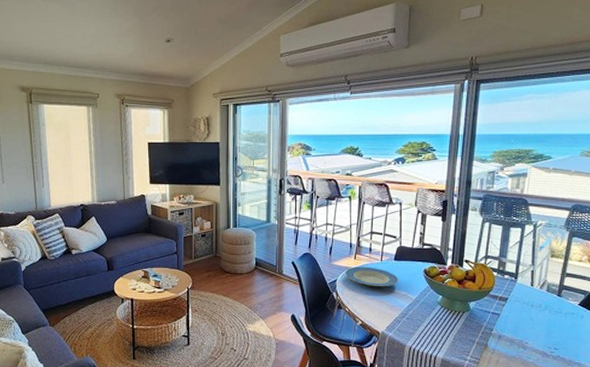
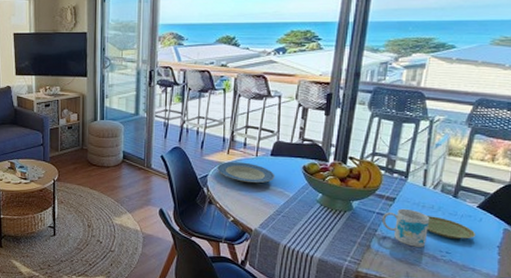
mug: none [496,308,539,345] -> present [381,208,430,247]
plate: none [536,314,579,336] -> present [427,216,476,239]

